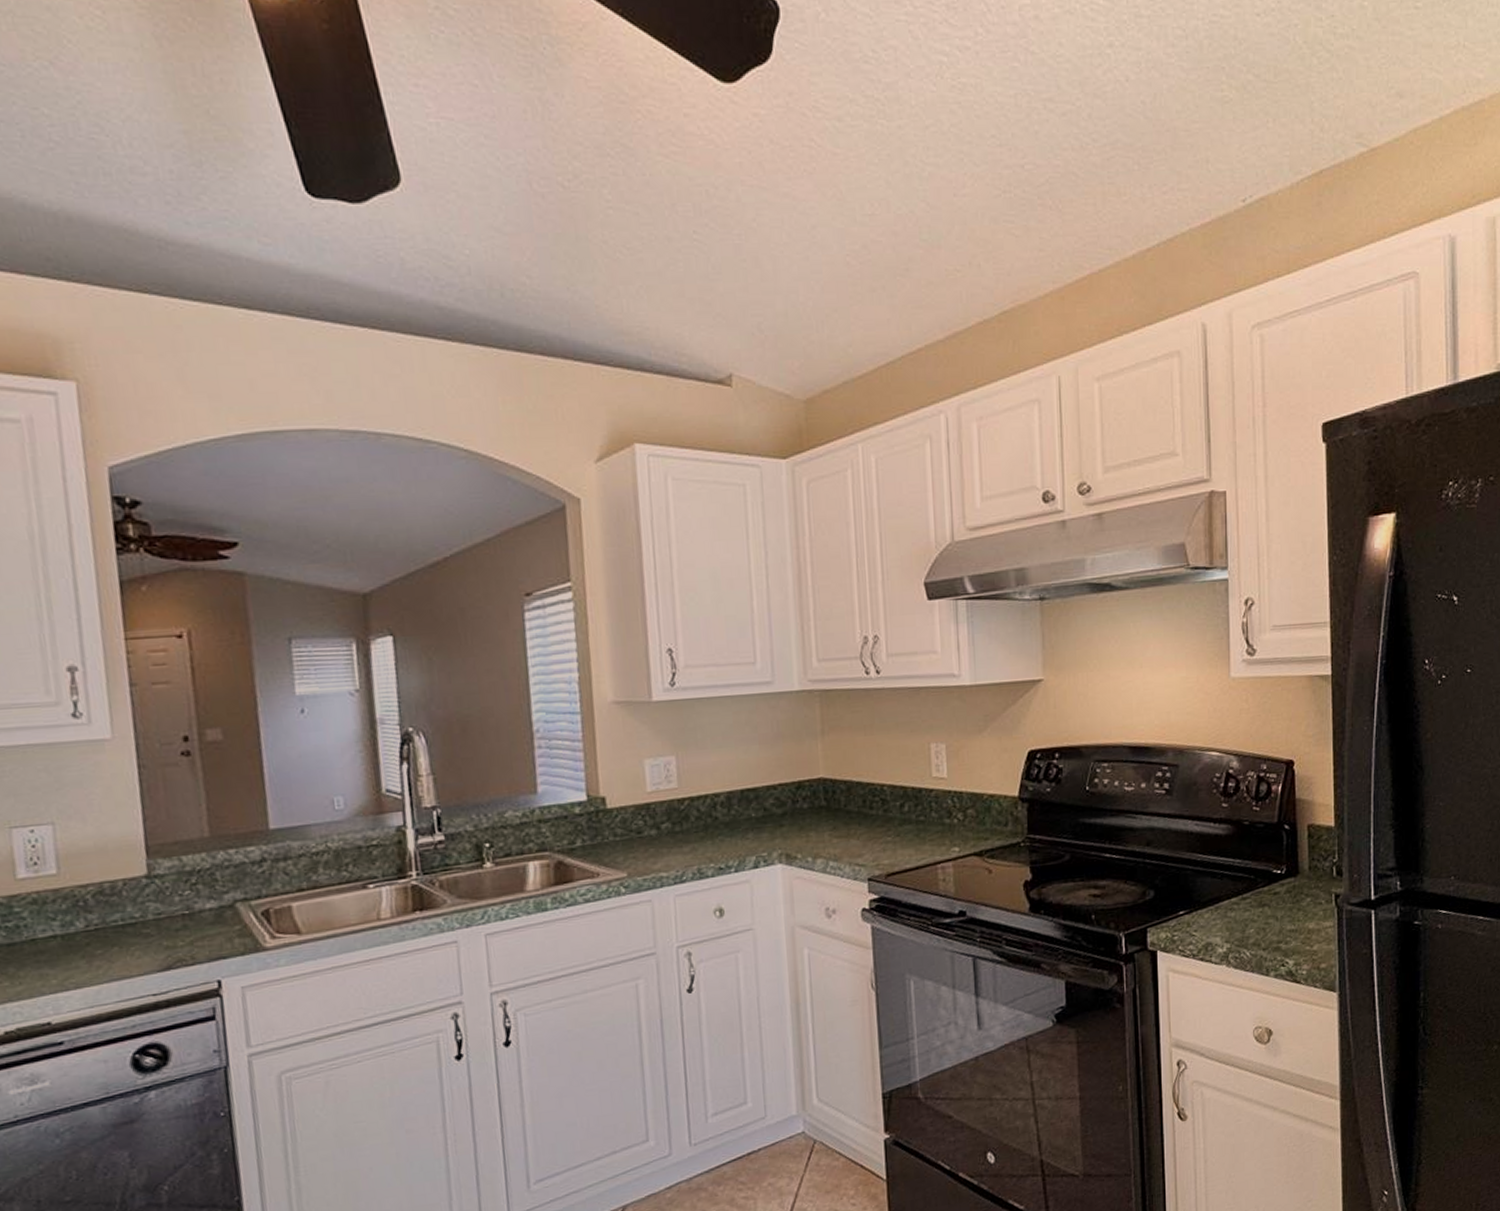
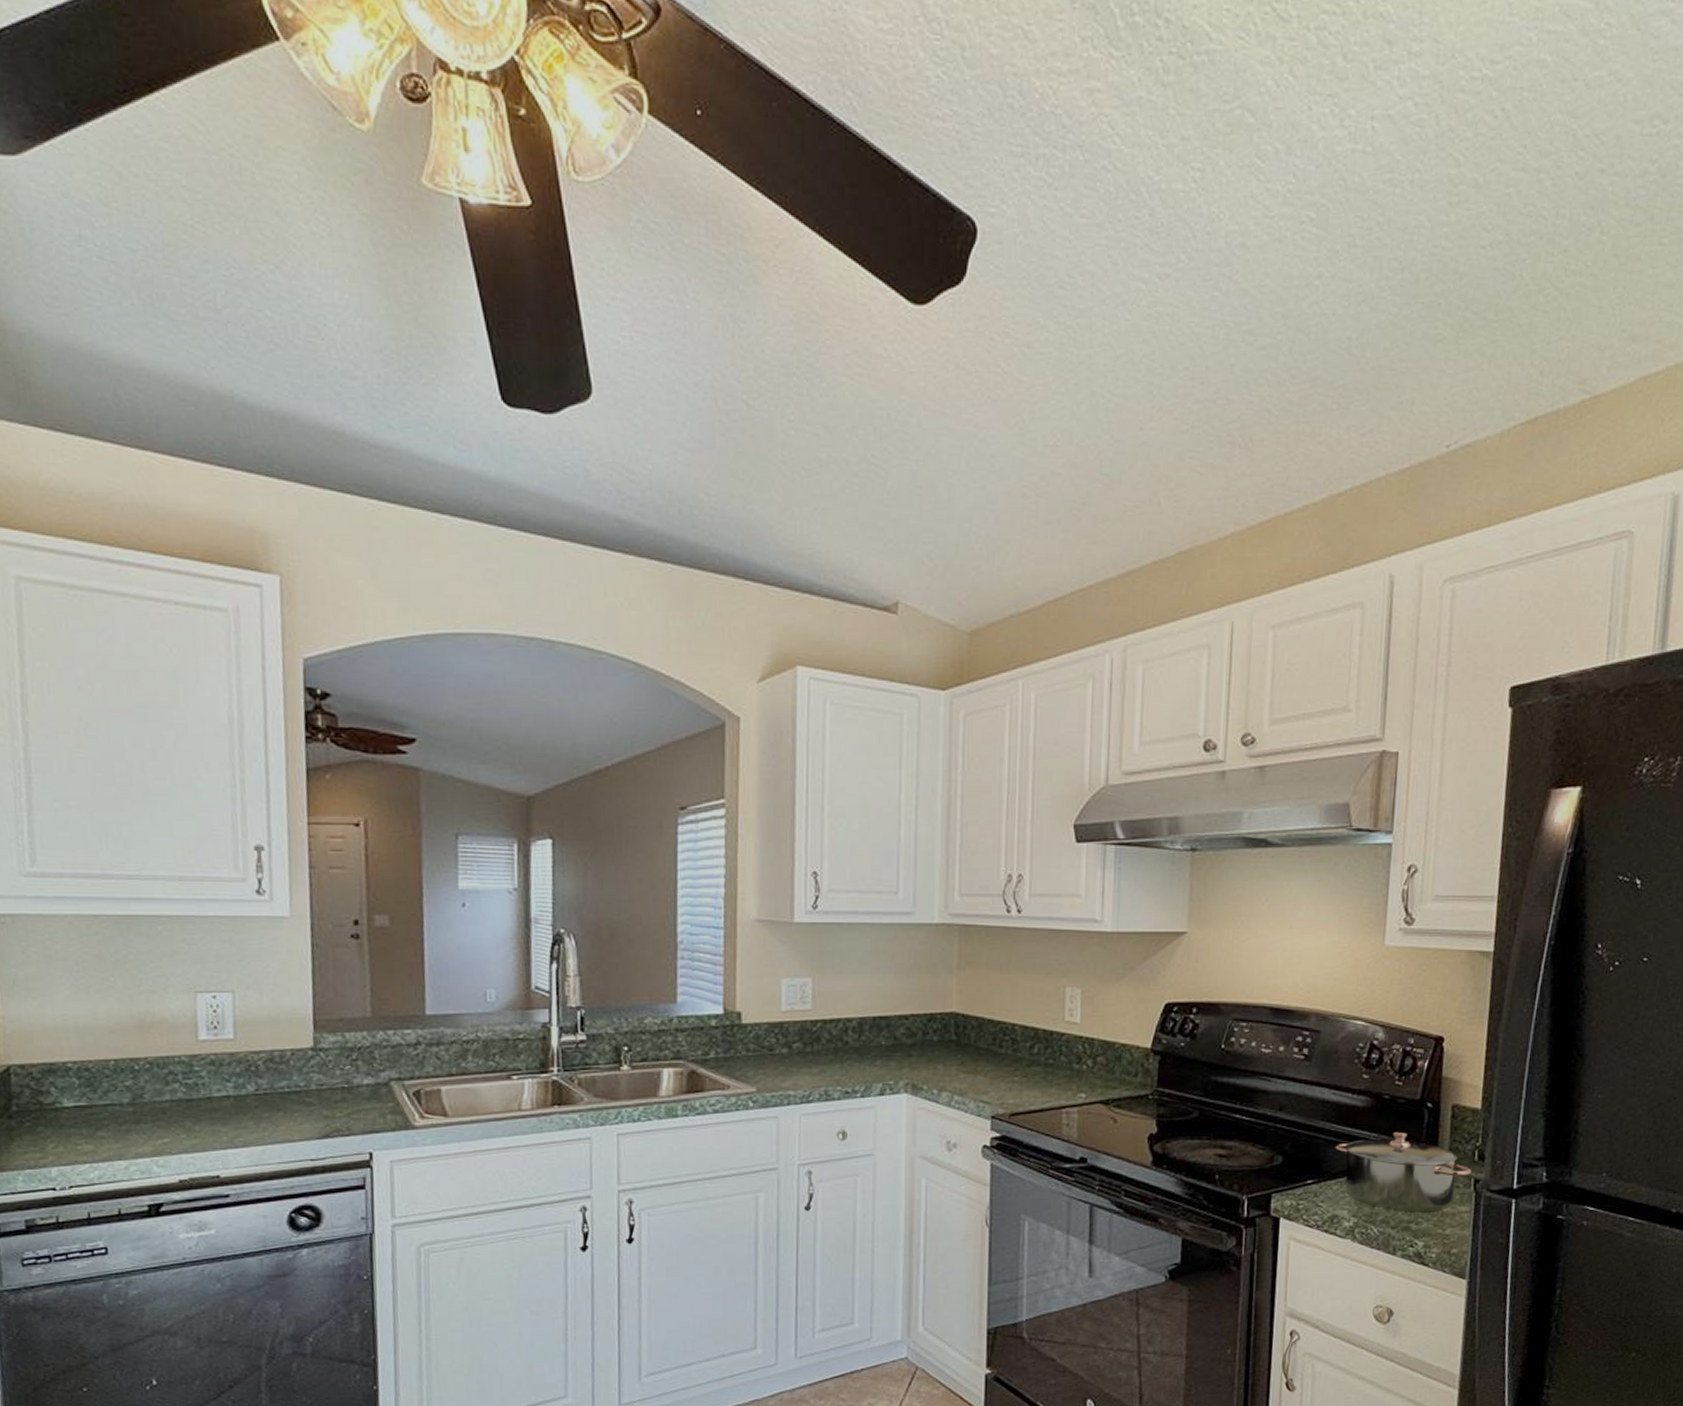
cooking pot: none [1203,855,1332,933] -> present [1335,1131,1472,1213]

